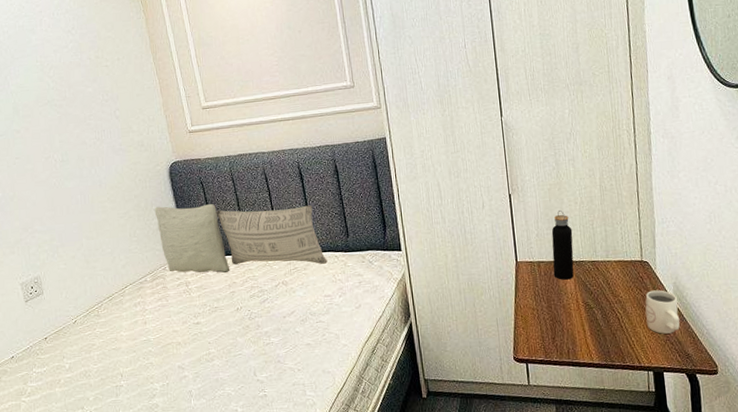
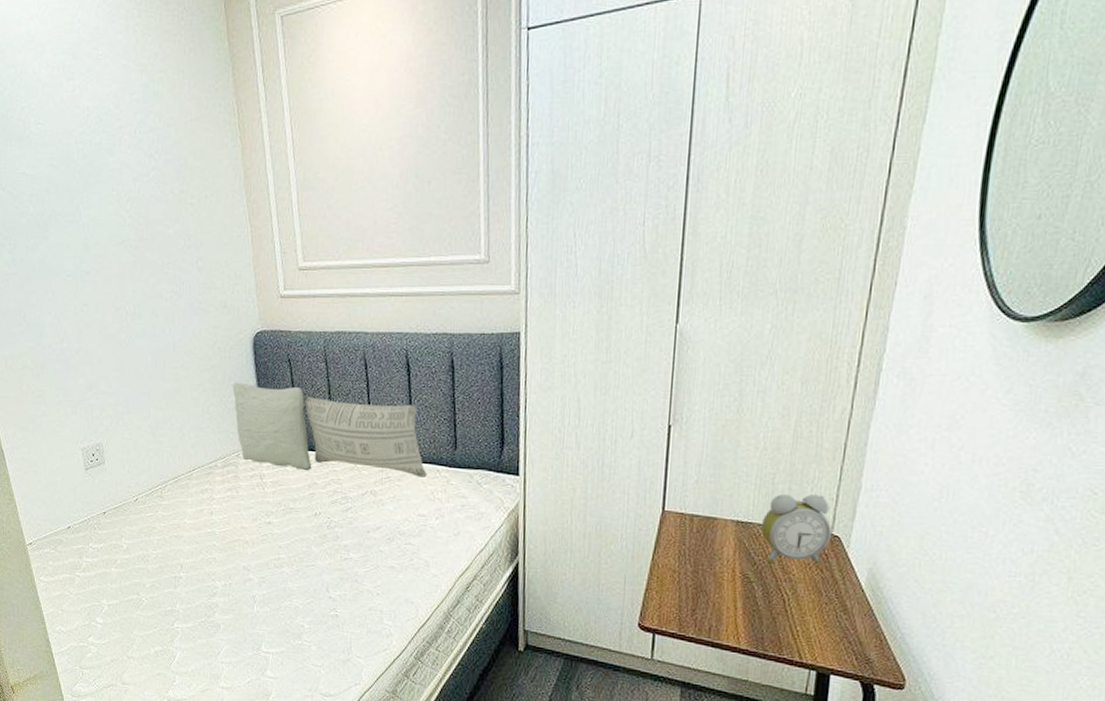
water bottle: present [551,210,574,280] -> none [708,455,745,543]
alarm clock: none [590,232,643,291] -> present [761,494,833,564]
mug: present [644,290,680,334] -> none [820,573,871,630]

